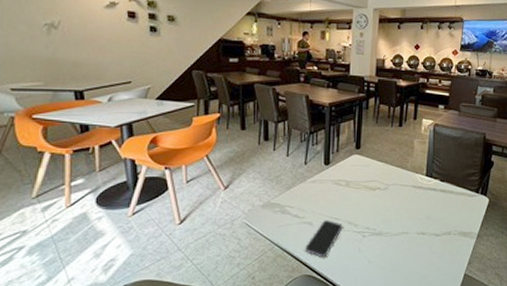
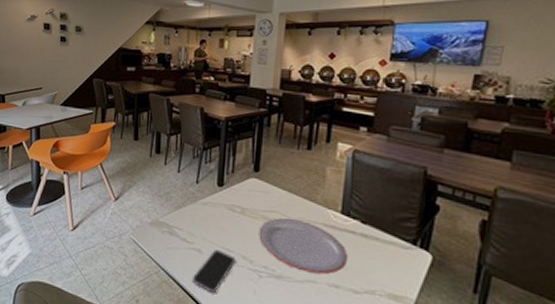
plate: none [361,184,430,226] -> present [259,217,347,275]

